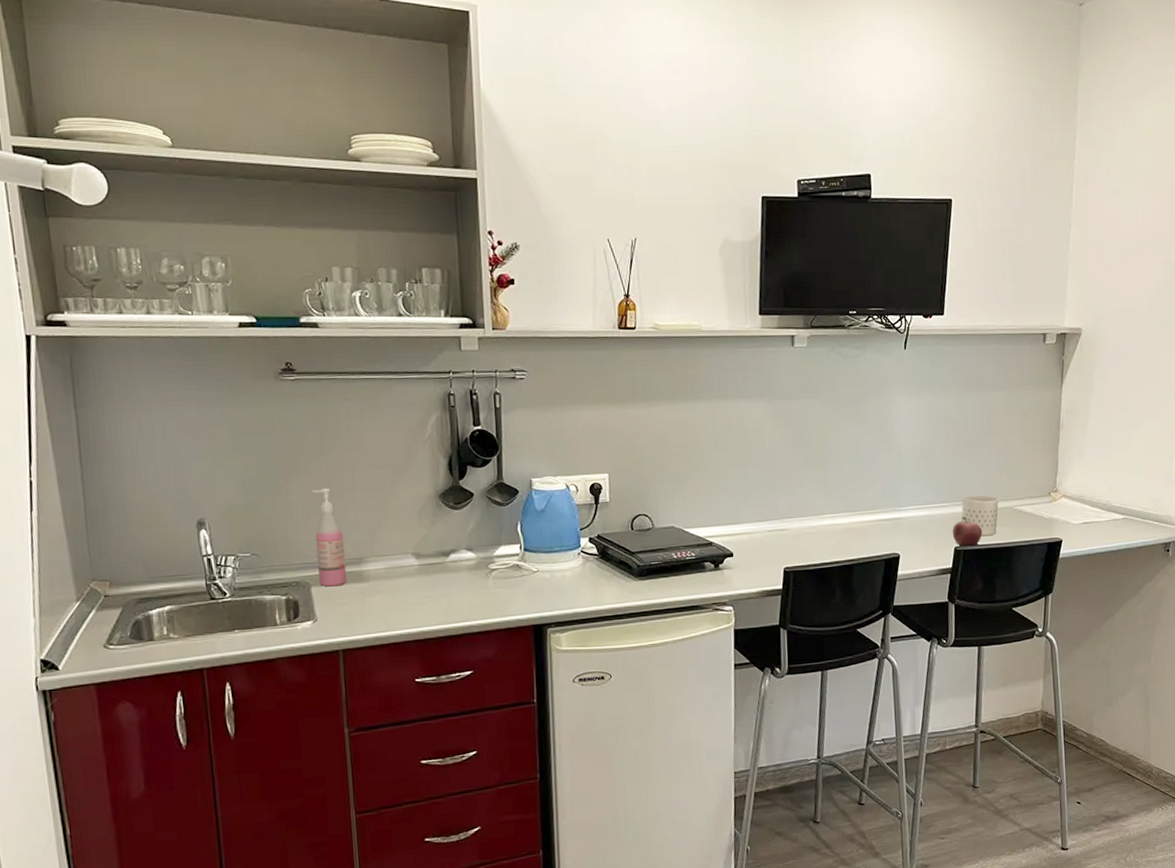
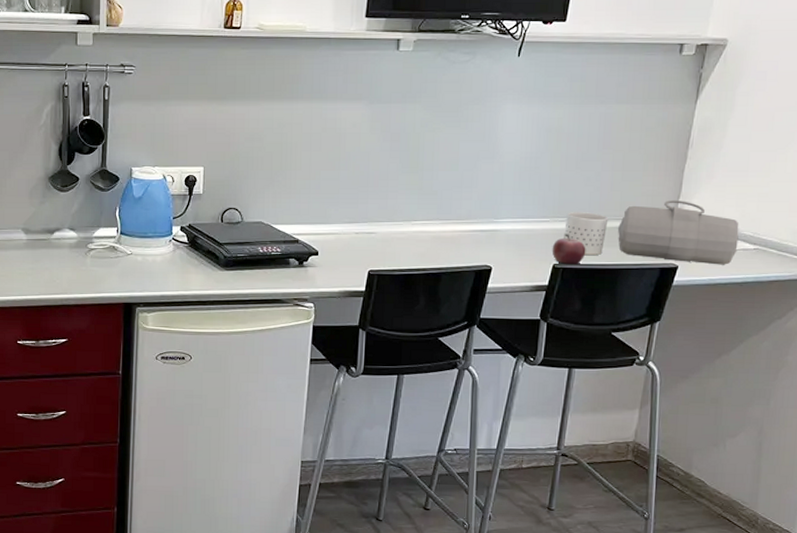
handbag: none [1007,477,1110,536] -> present [617,199,739,265]

